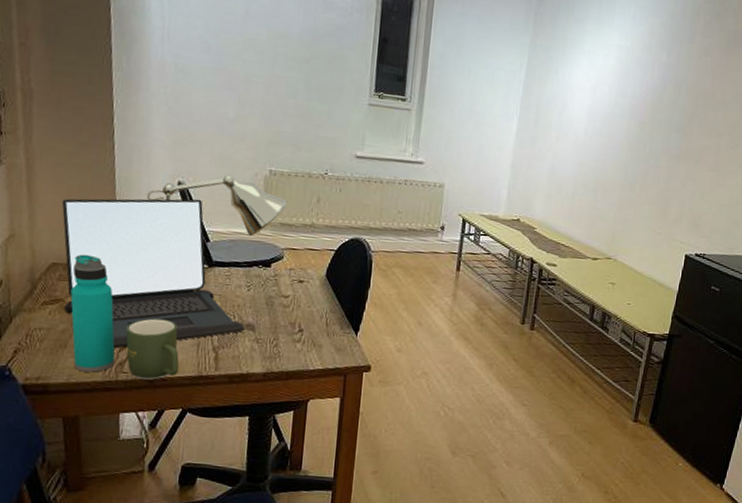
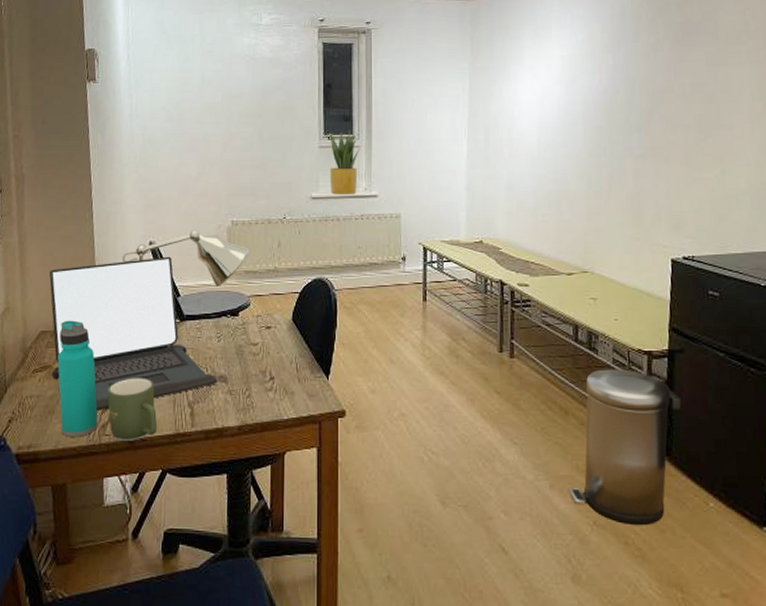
planter: none [376,91,410,159] -> present [329,130,359,195]
pedal bin: none [564,346,672,479] -> present [568,369,682,526]

